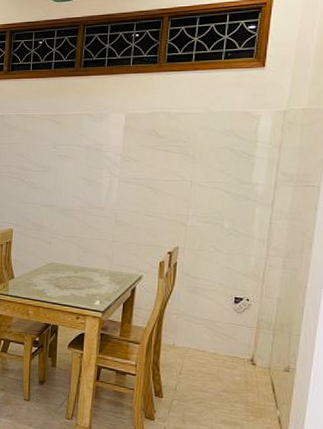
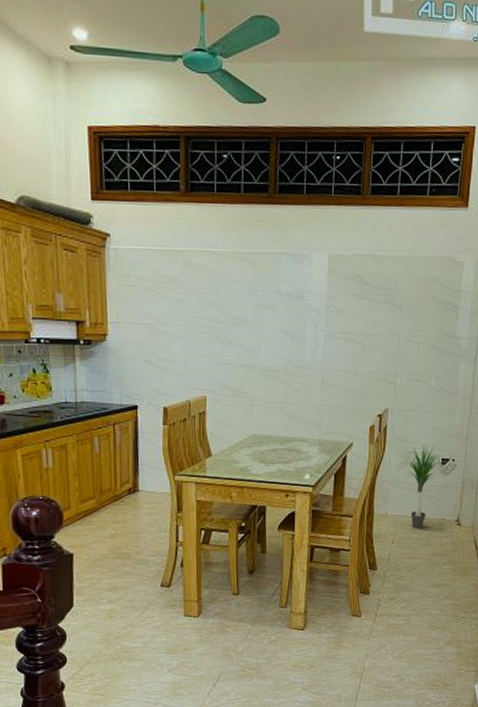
potted plant: none [184,282,242,364] -> present [395,444,448,529]

